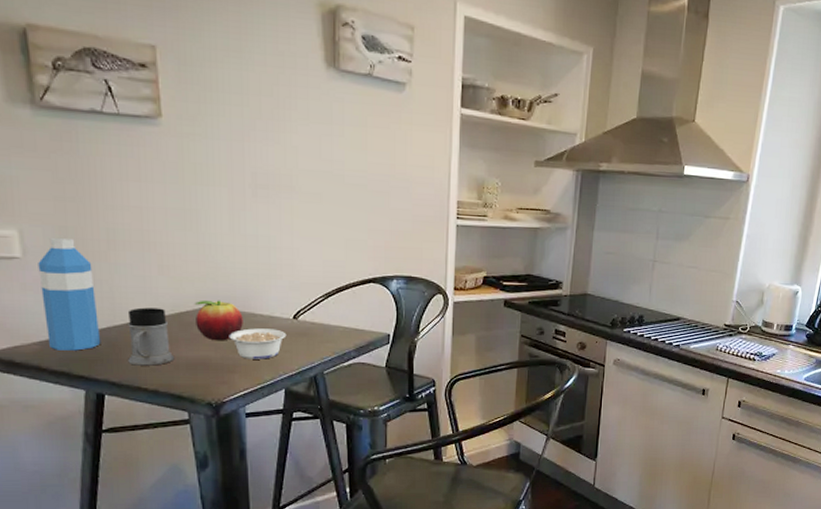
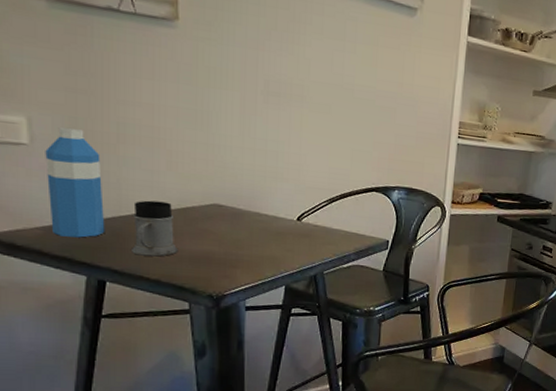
fruit: present [194,300,243,341] -> none [200,197,248,237]
legume: present [229,328,287,359] -> none [233,226,290,257]

